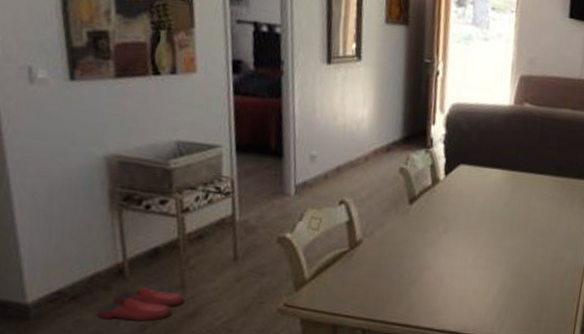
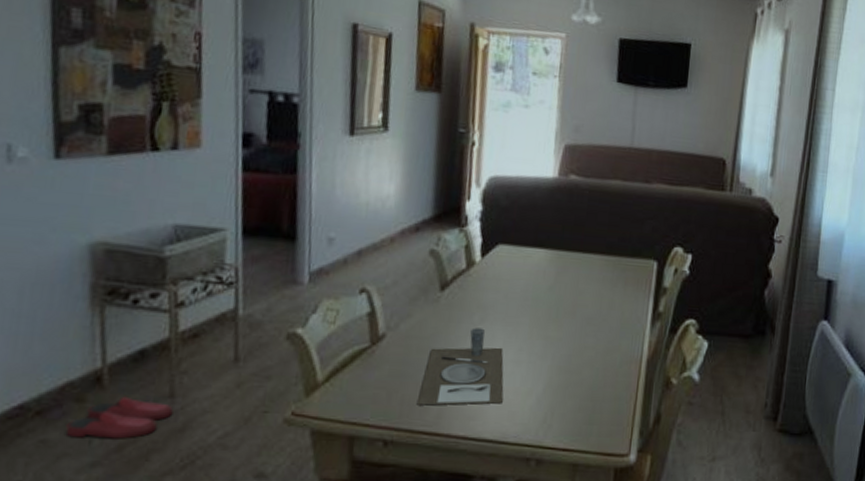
place setting: none [389,237,464,302] -> present [416,328,504,406]

